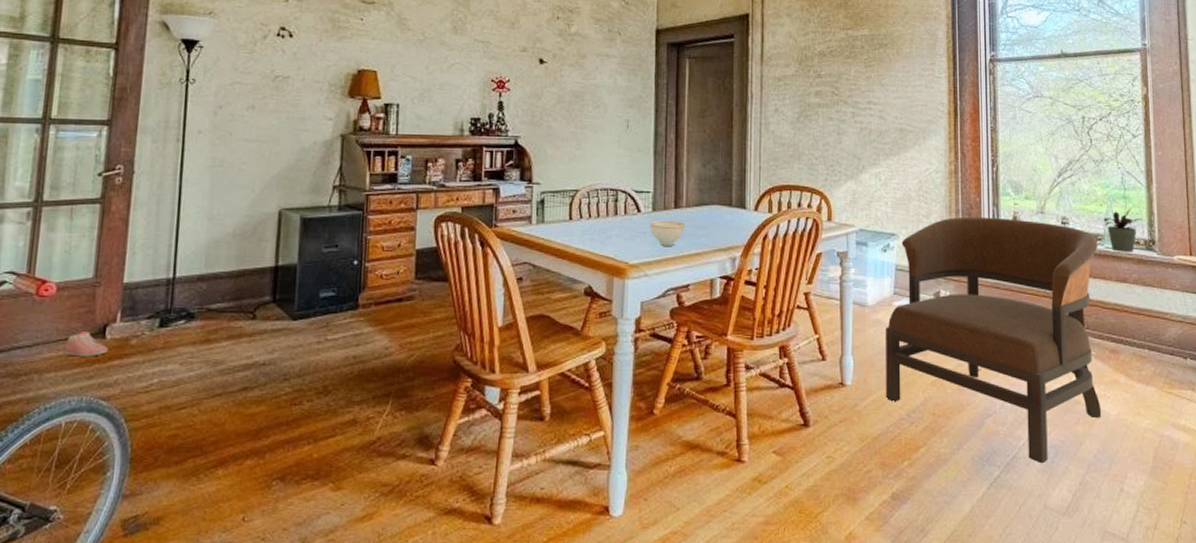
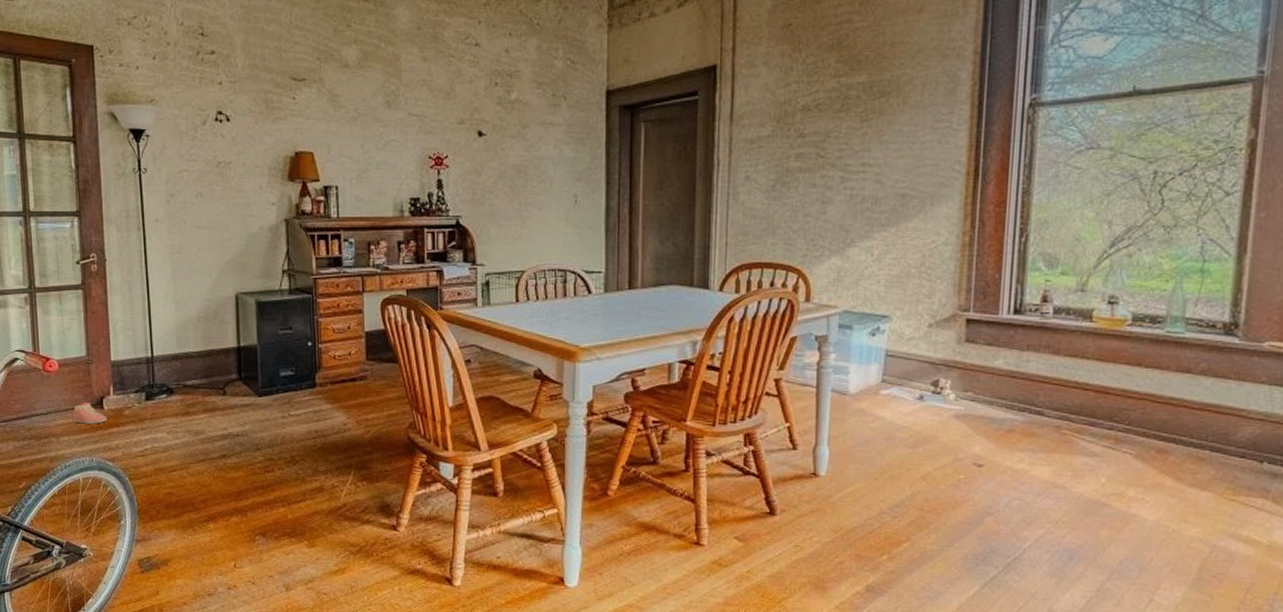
bowl: present [649,220,686,246] -> none [601,302,641,329]
armchair: present [884,216,1102,462] -> none [866,296,1156,566]
potted plant: present [1103,208,1142,253] -> none [1167,283,1224,339]

